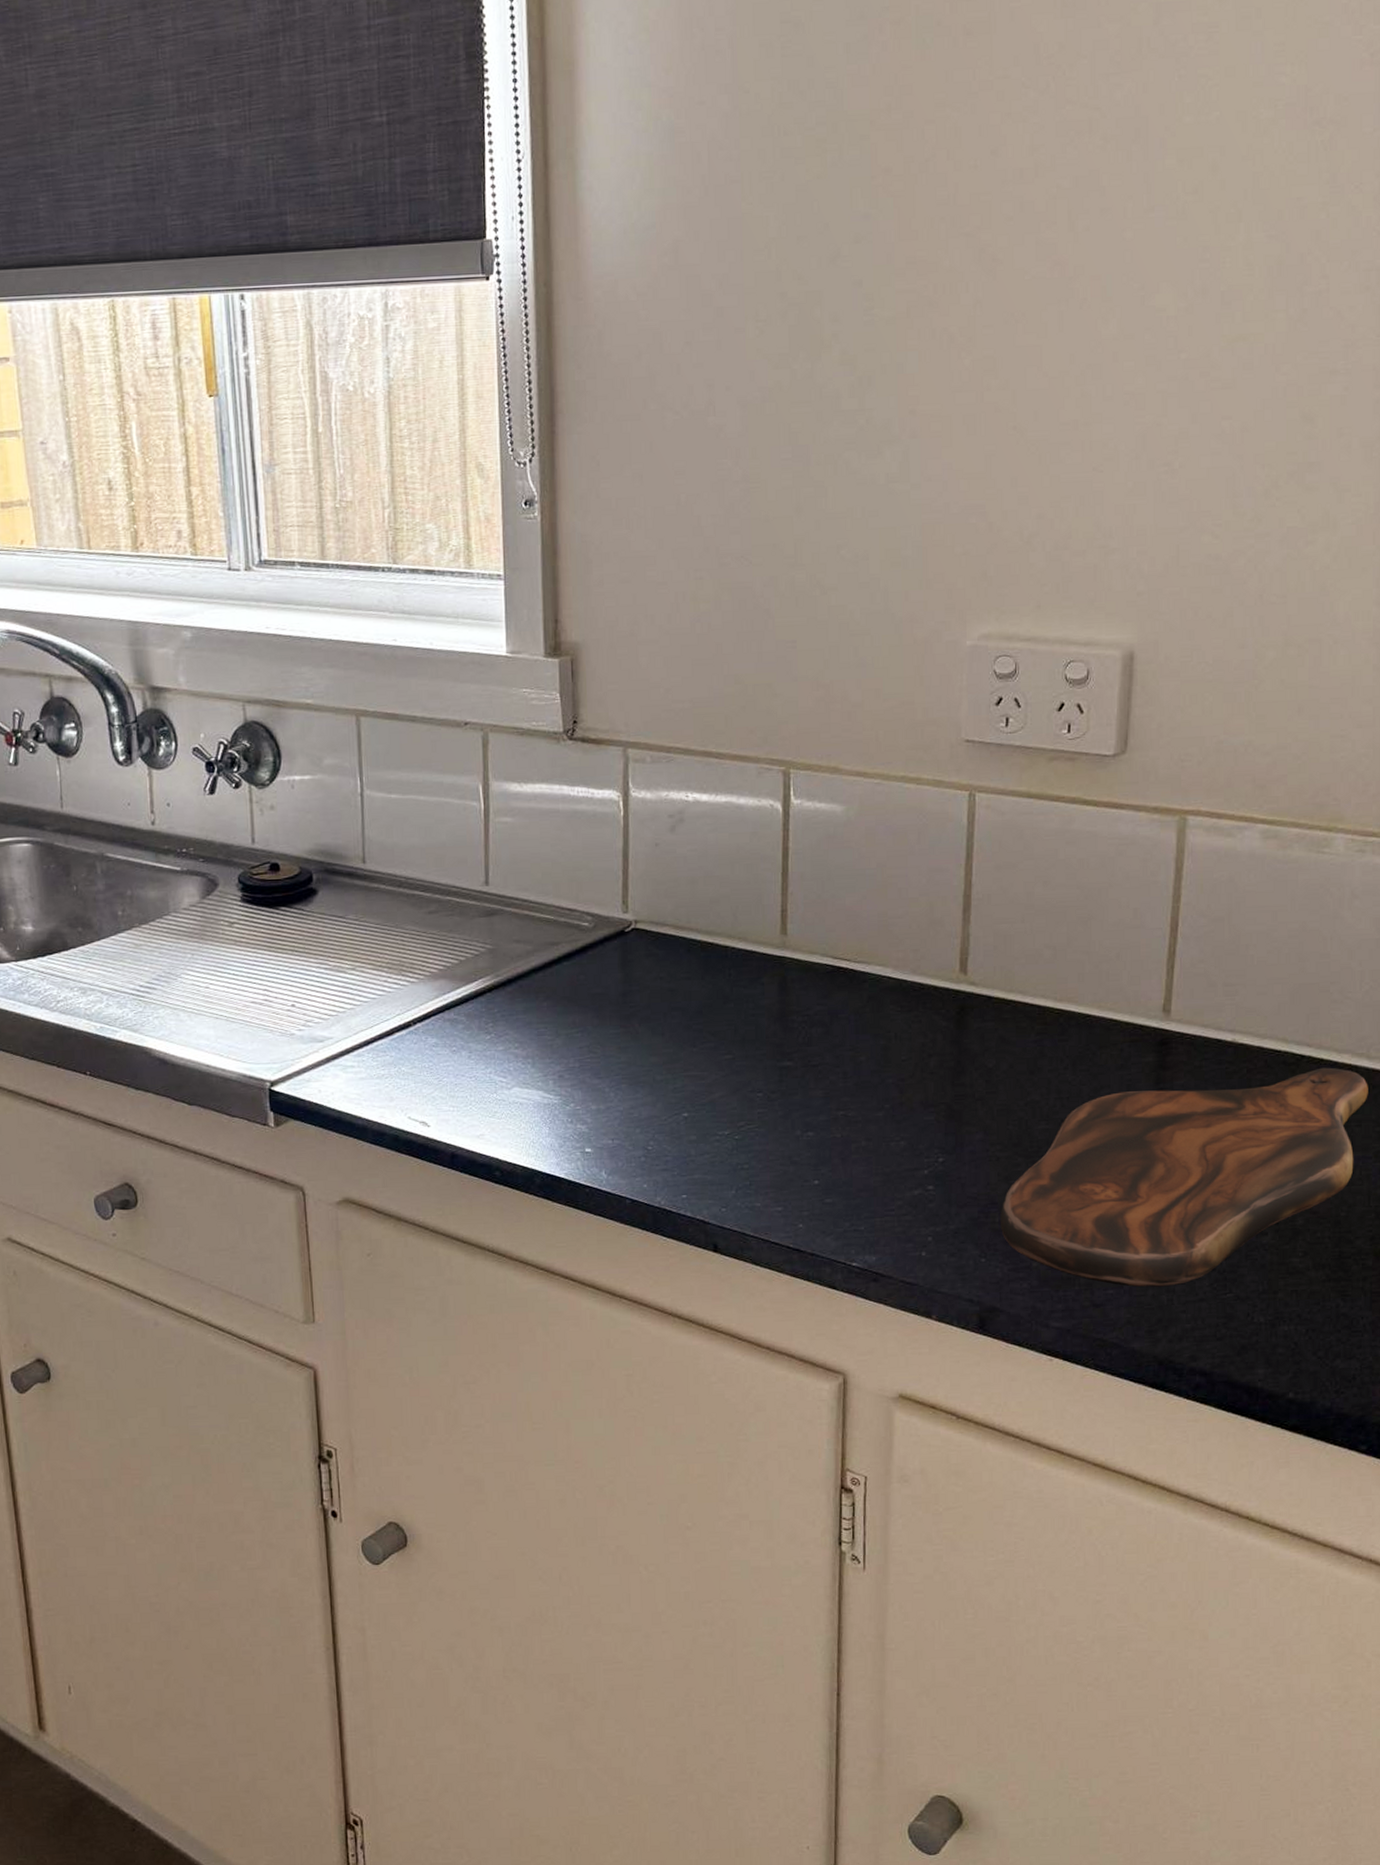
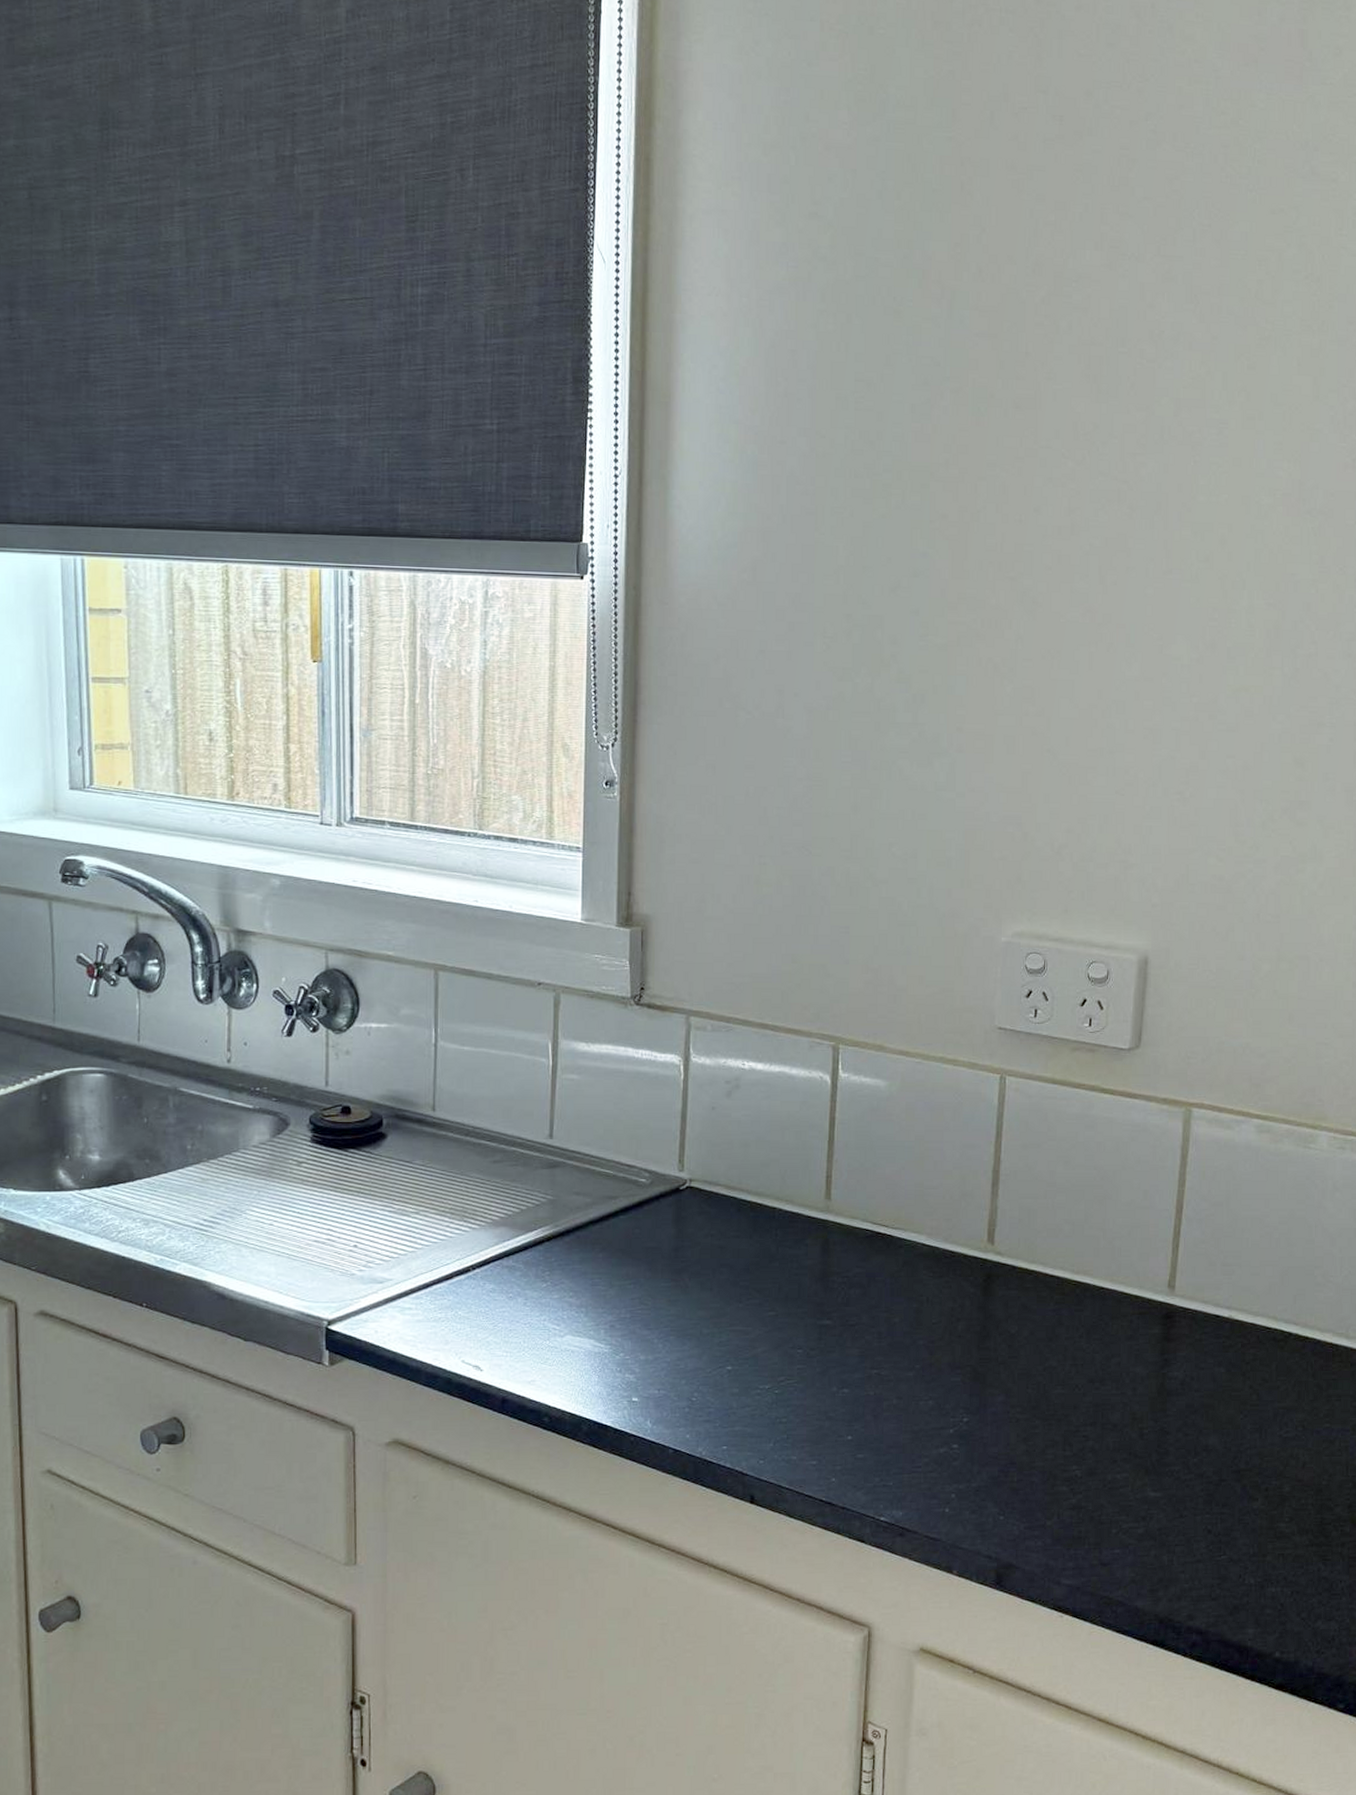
cutting board: present [1000,1067,1368,1287] -> none [1018,1345,1347,1548]

